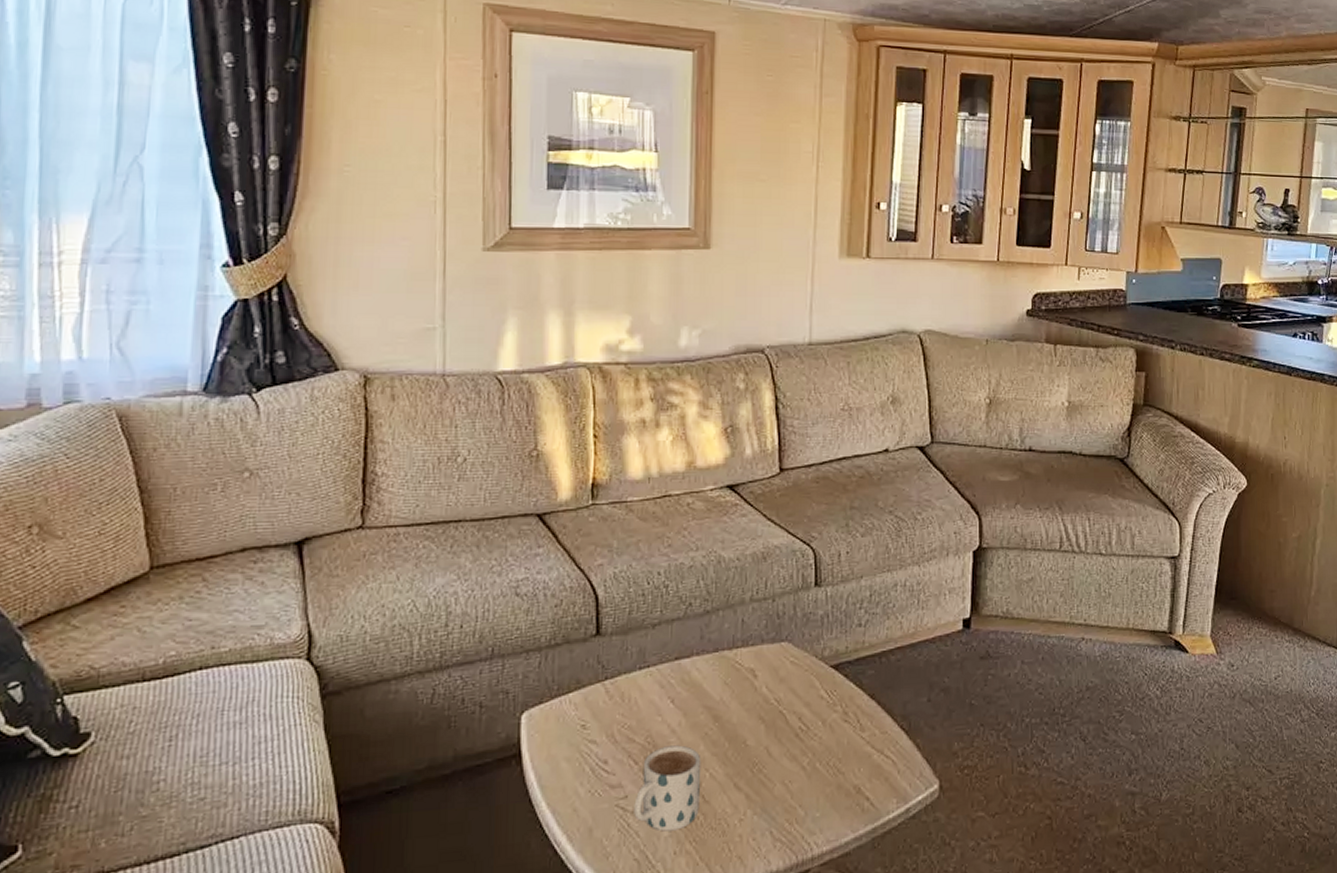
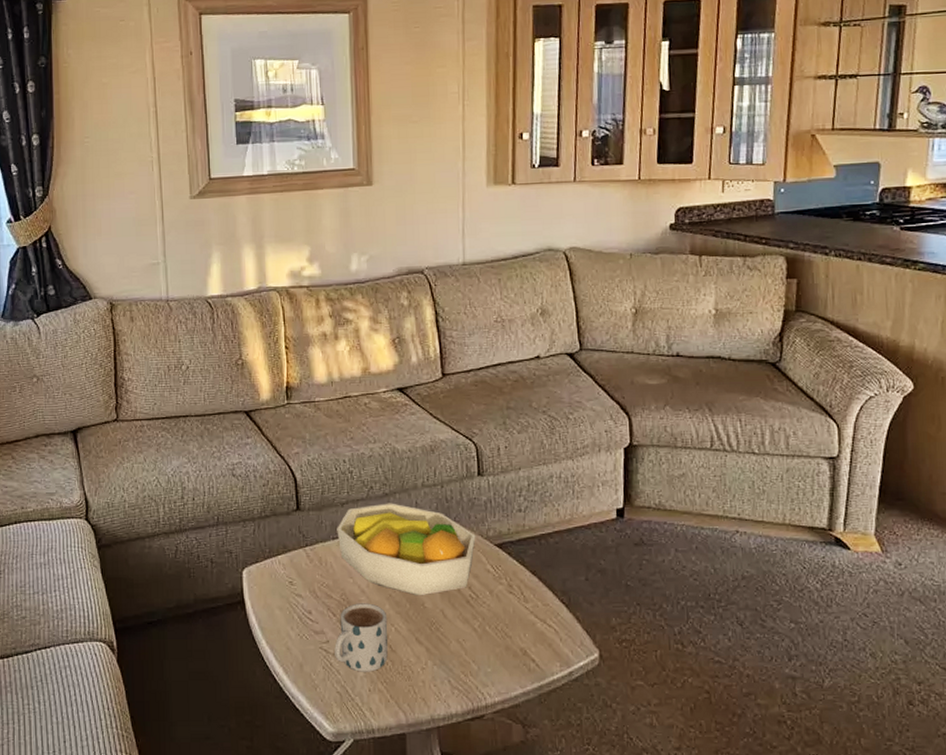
fruit bowl: none [645,622,810,733] -> present [337,503,476,596]

